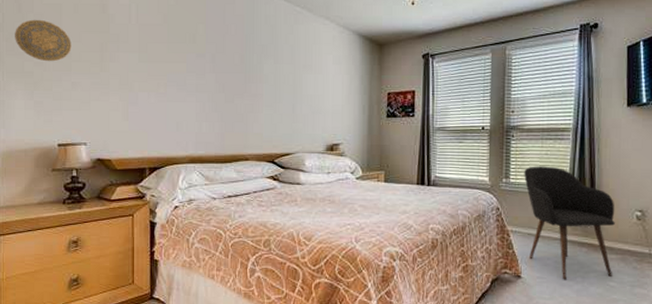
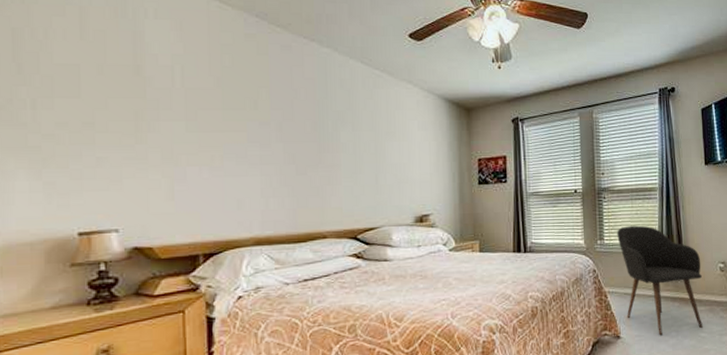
decorative plate: present [15,19,71,62] -> none [13,82,95,134]

